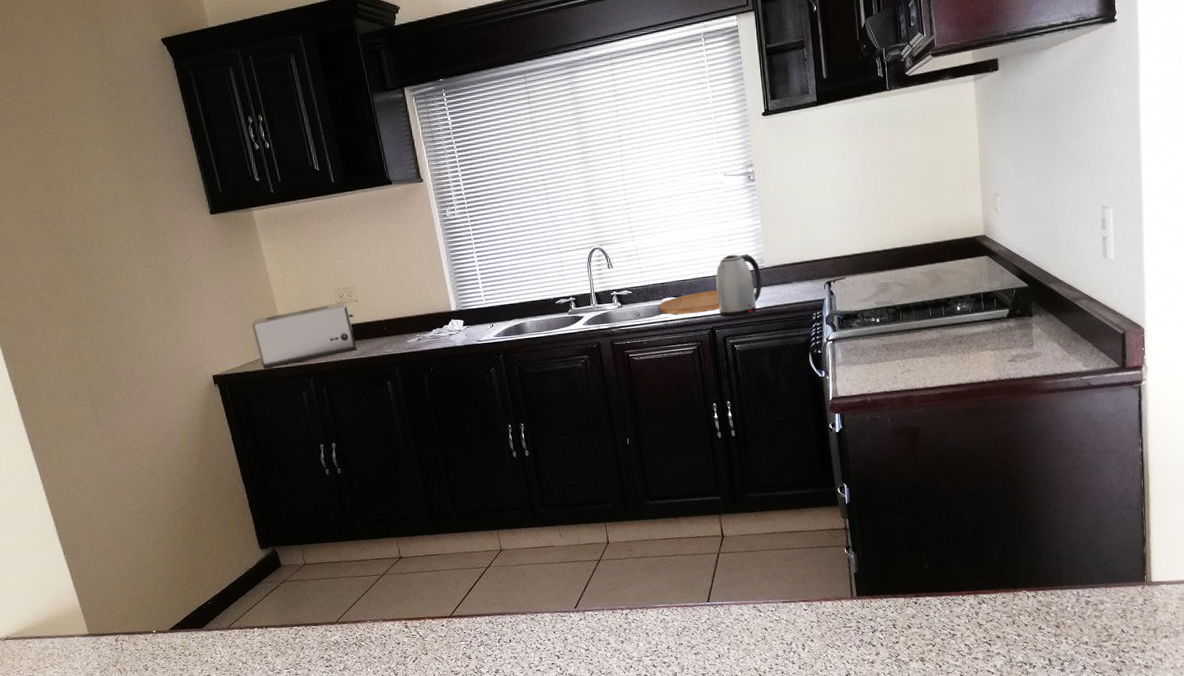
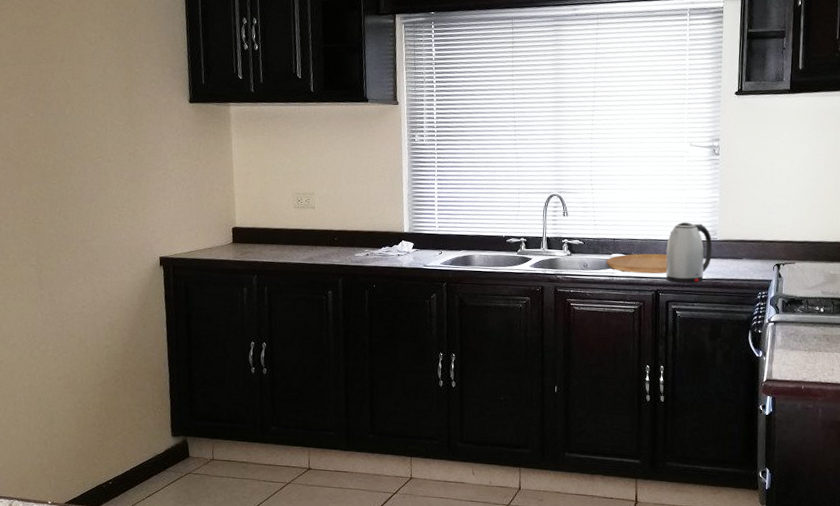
toaster: present [251,302,357,369] -> none [207,206,308,259]

